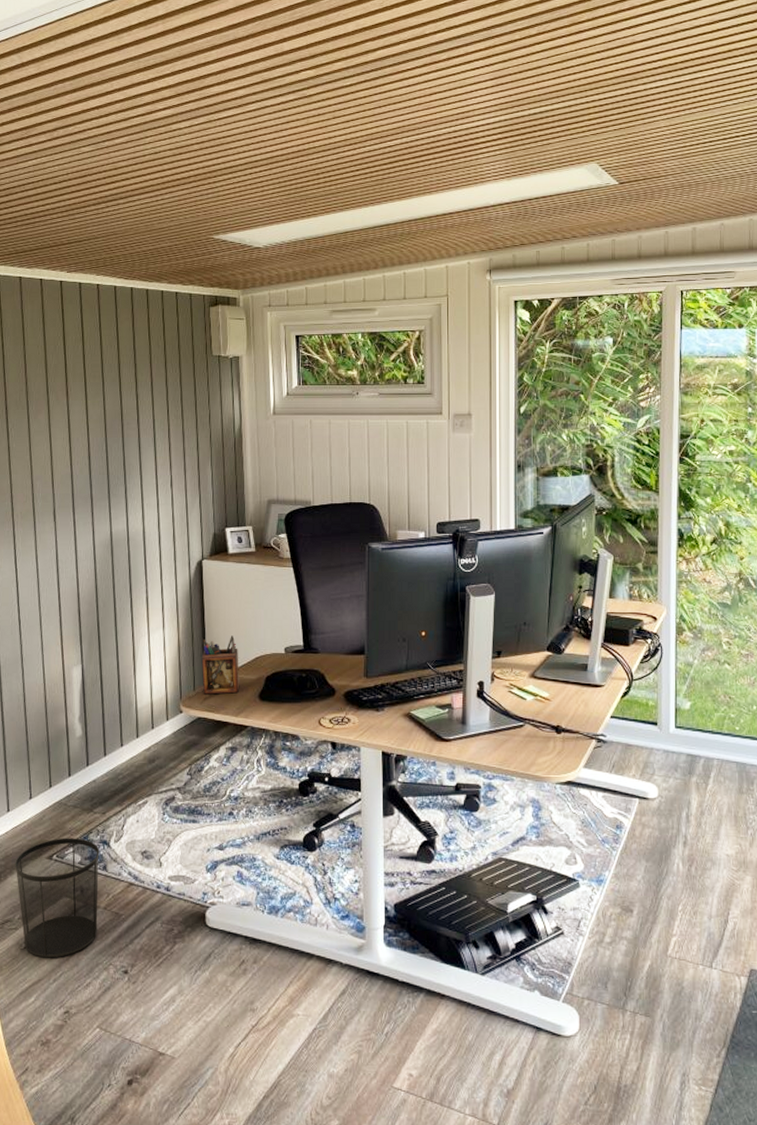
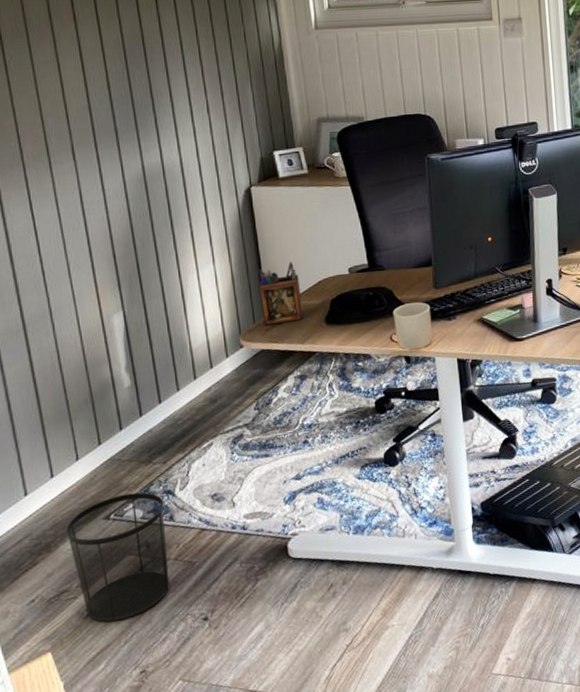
mug: none [323,688,360,736] -> present [392,302,433,350]

